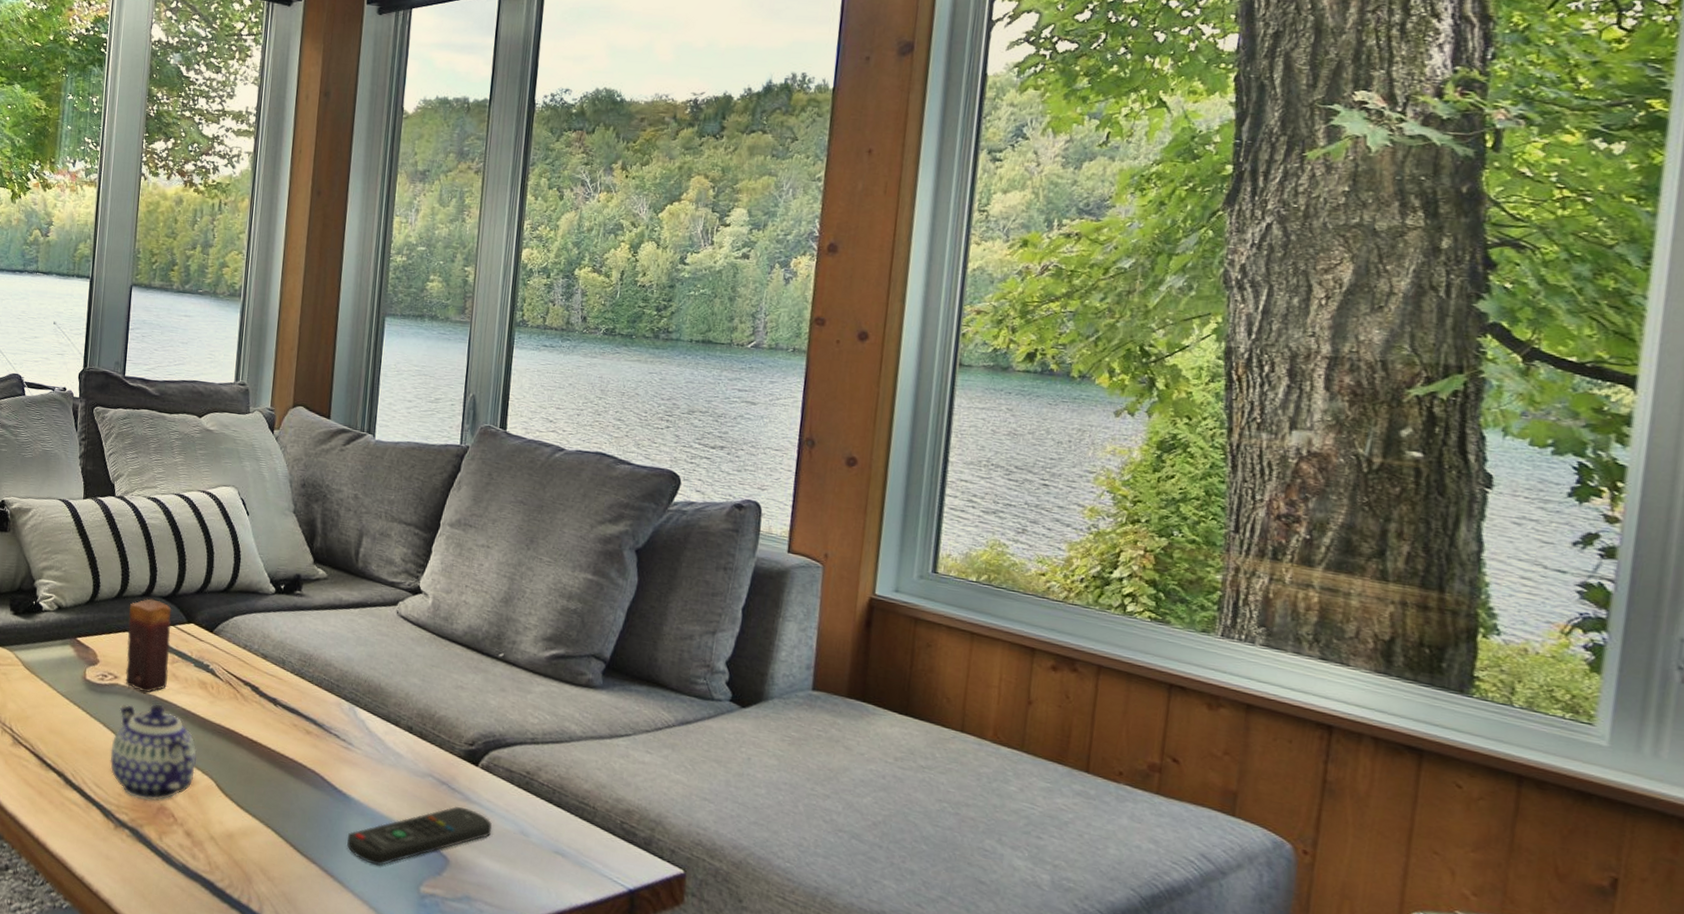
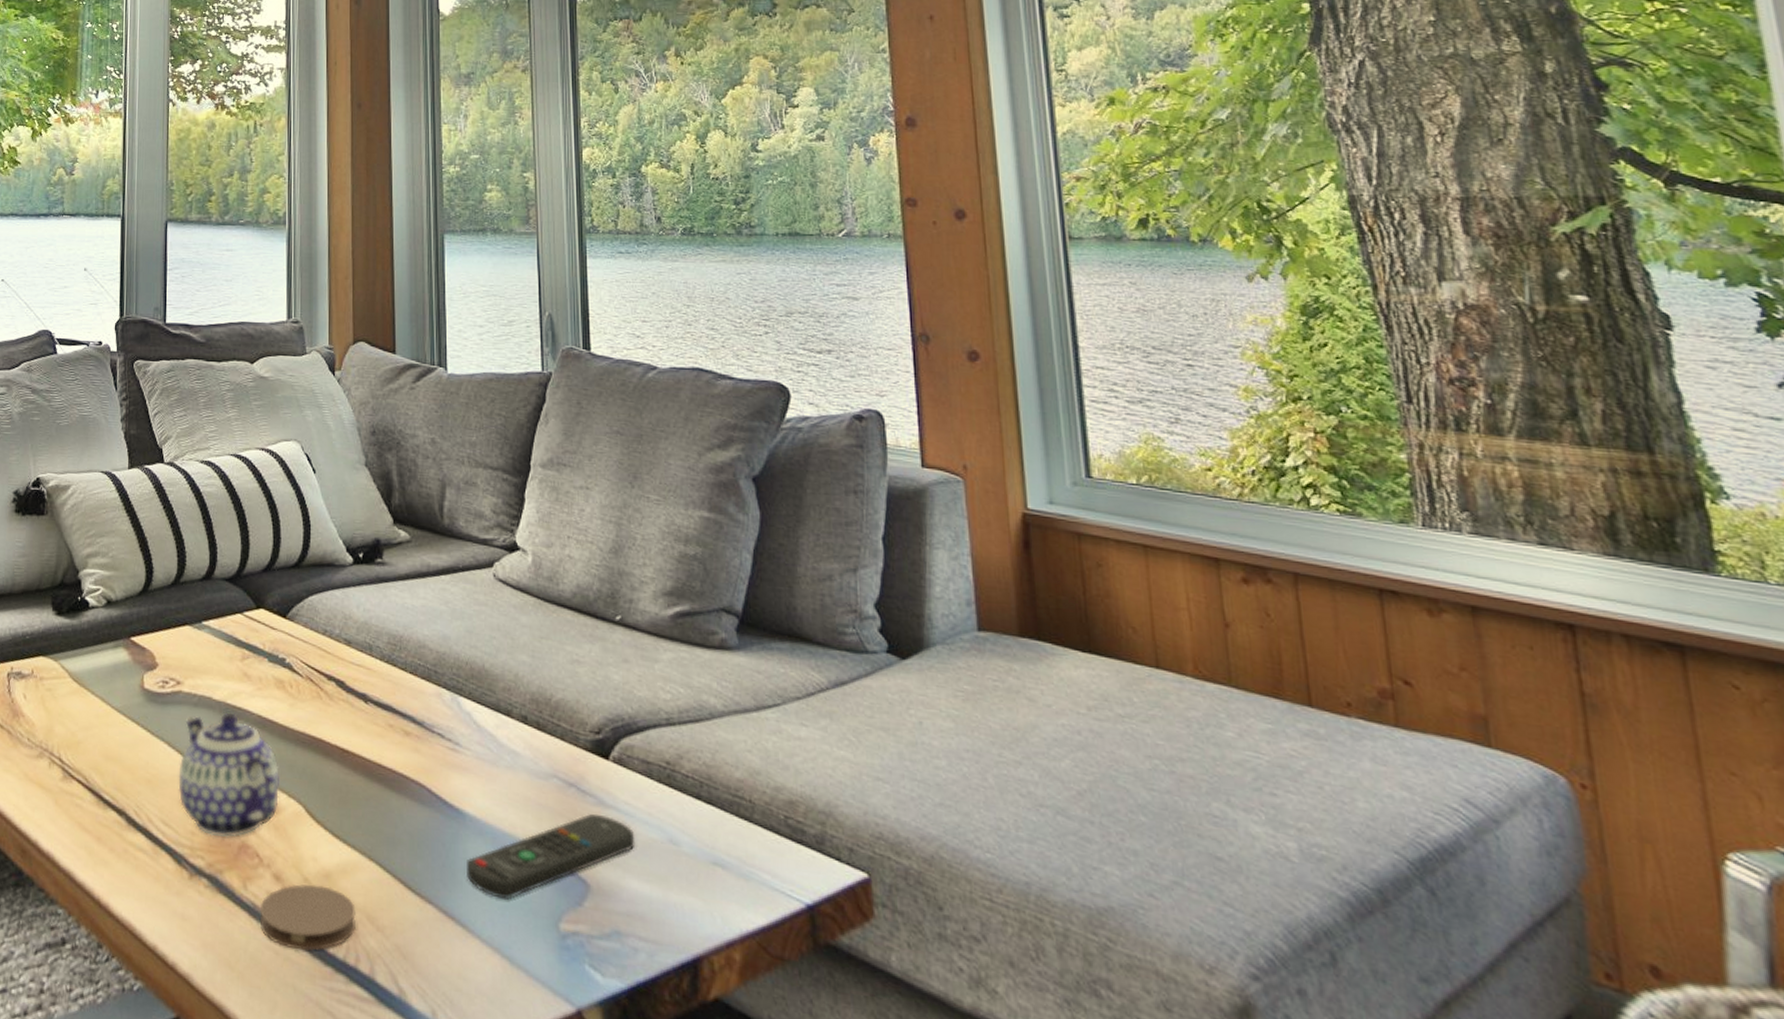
candle: present [125,598,172,693] -> none [188,582,240,700]
coaster: none [170,840,252,891] -> present [259,884,356,952]

